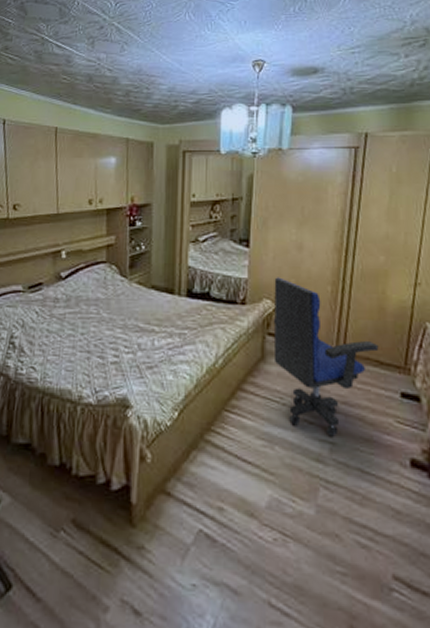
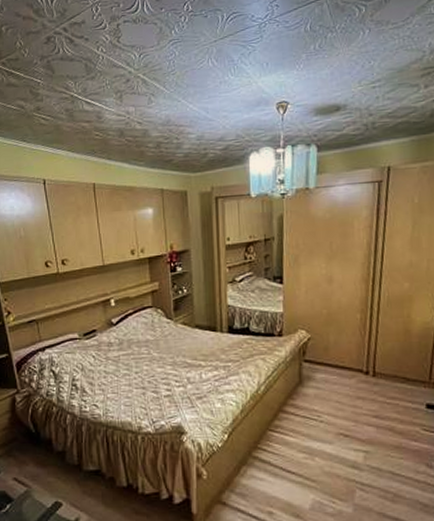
office chair: present [273,277,379,437] -> none [307,309,406,446]

